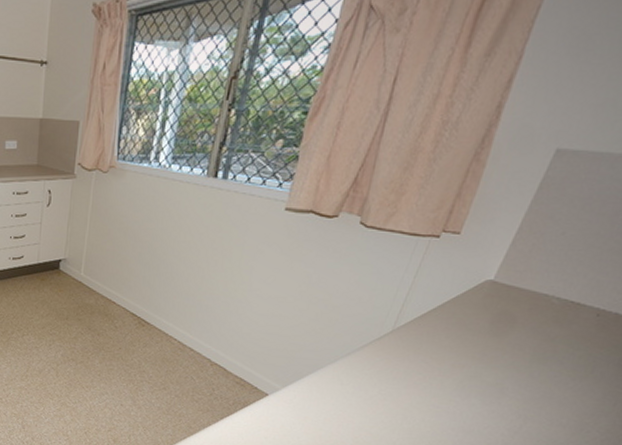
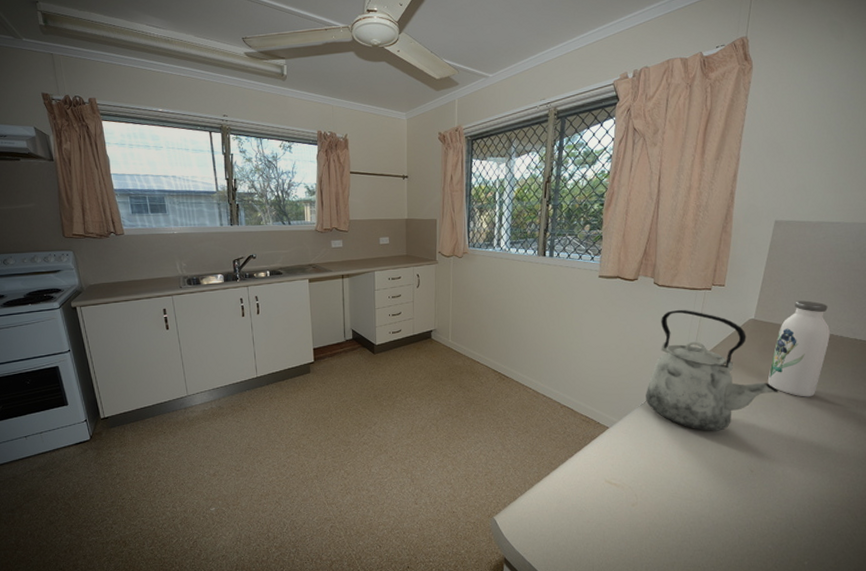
kettle: none [322,259,507,414] -> present [646,309,779,431]
water bottle: none [493,261,607,386] -> present [767,300,830,397]

